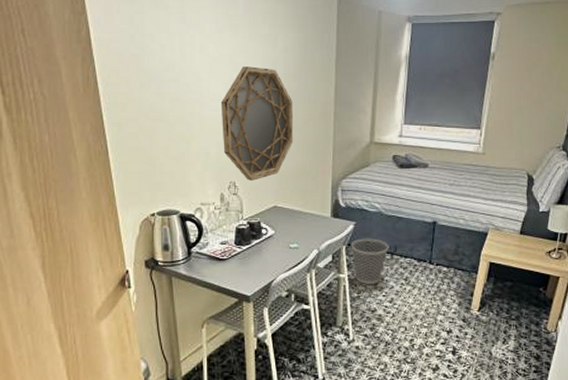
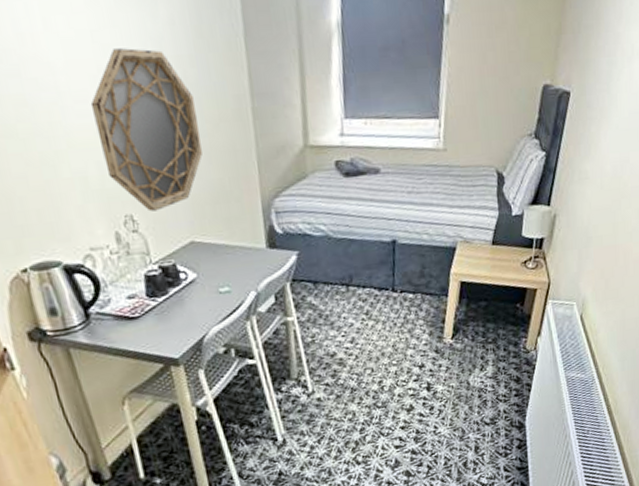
wastebasket: present [351,238,389,284] -> none [296,268,343,326]

